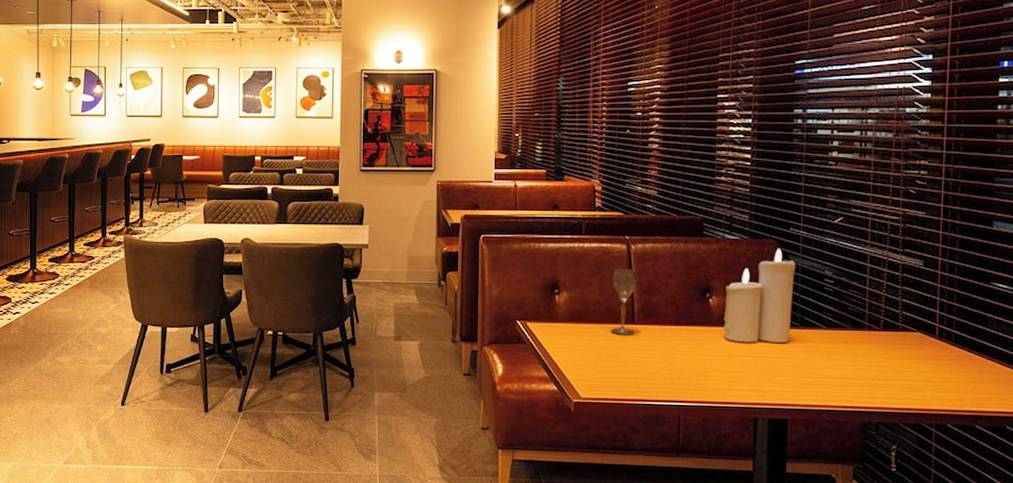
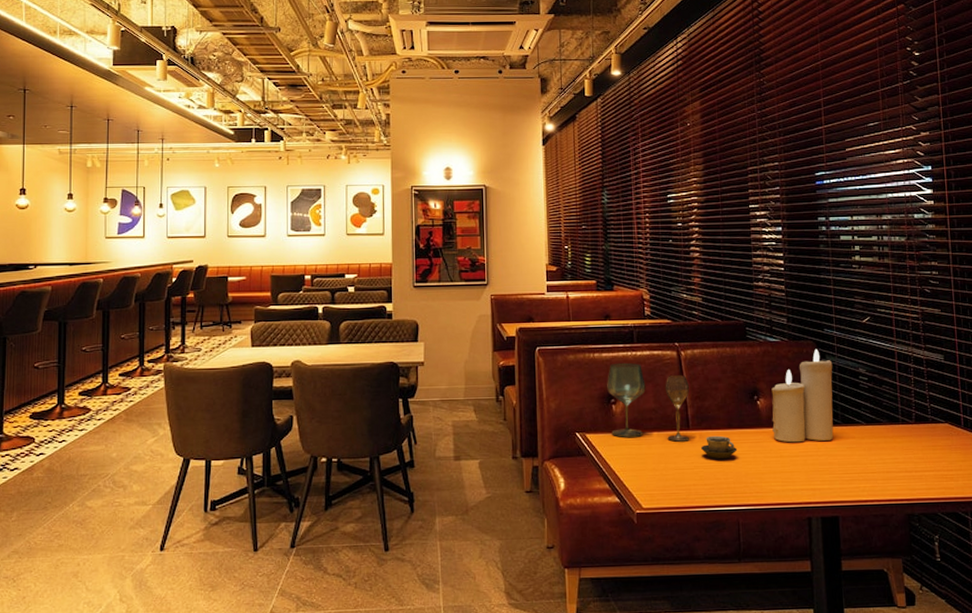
wine glass: none [550,254,591,328] -> present [606,362,646,437]
cup: none [645,331,684,356] -> present [700,435,738,460]

